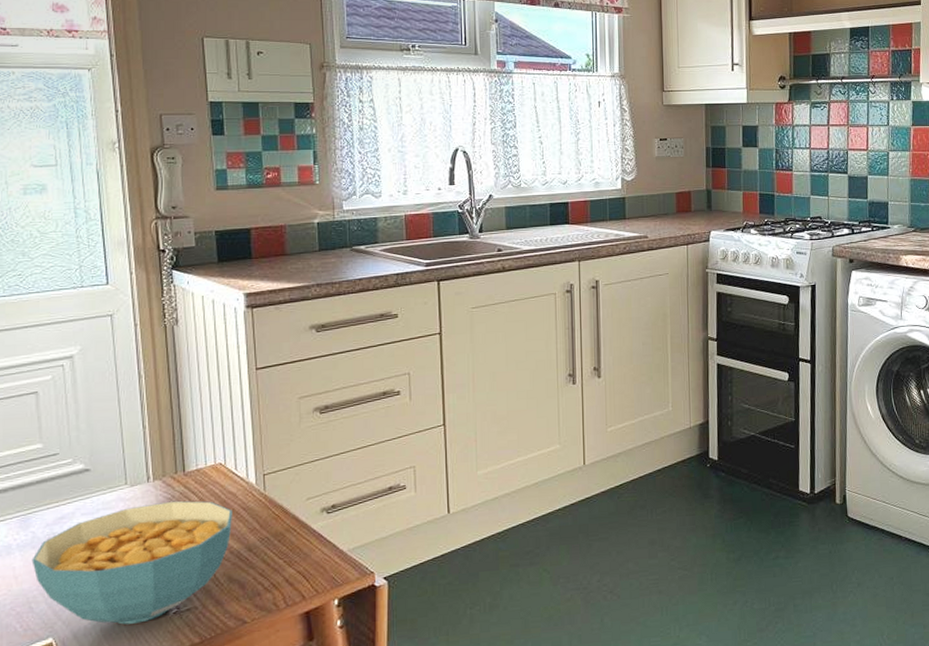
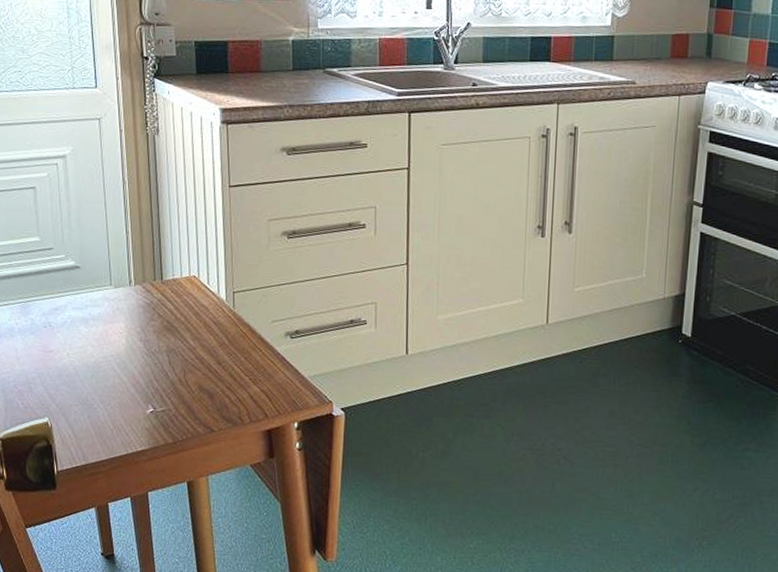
cereal bowl: present [32,500,232,625] -> none [31,306,204,417]

